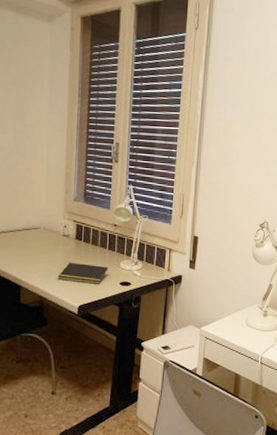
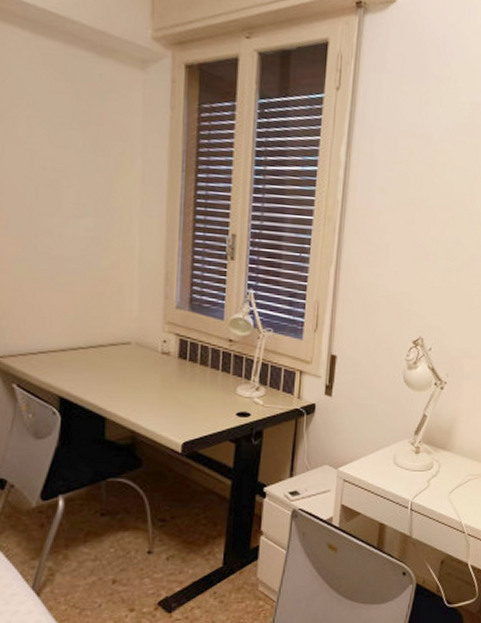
notepad: present [57,262,108,284] -> none [154,387,222,415]

